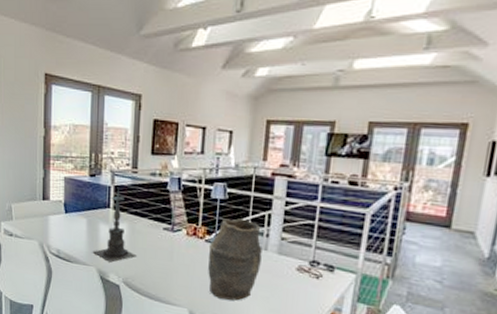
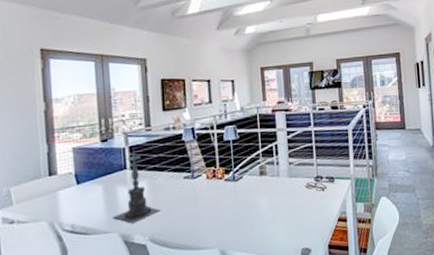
vase: present [208,218,262,301] -> none [228,153,277,231]

